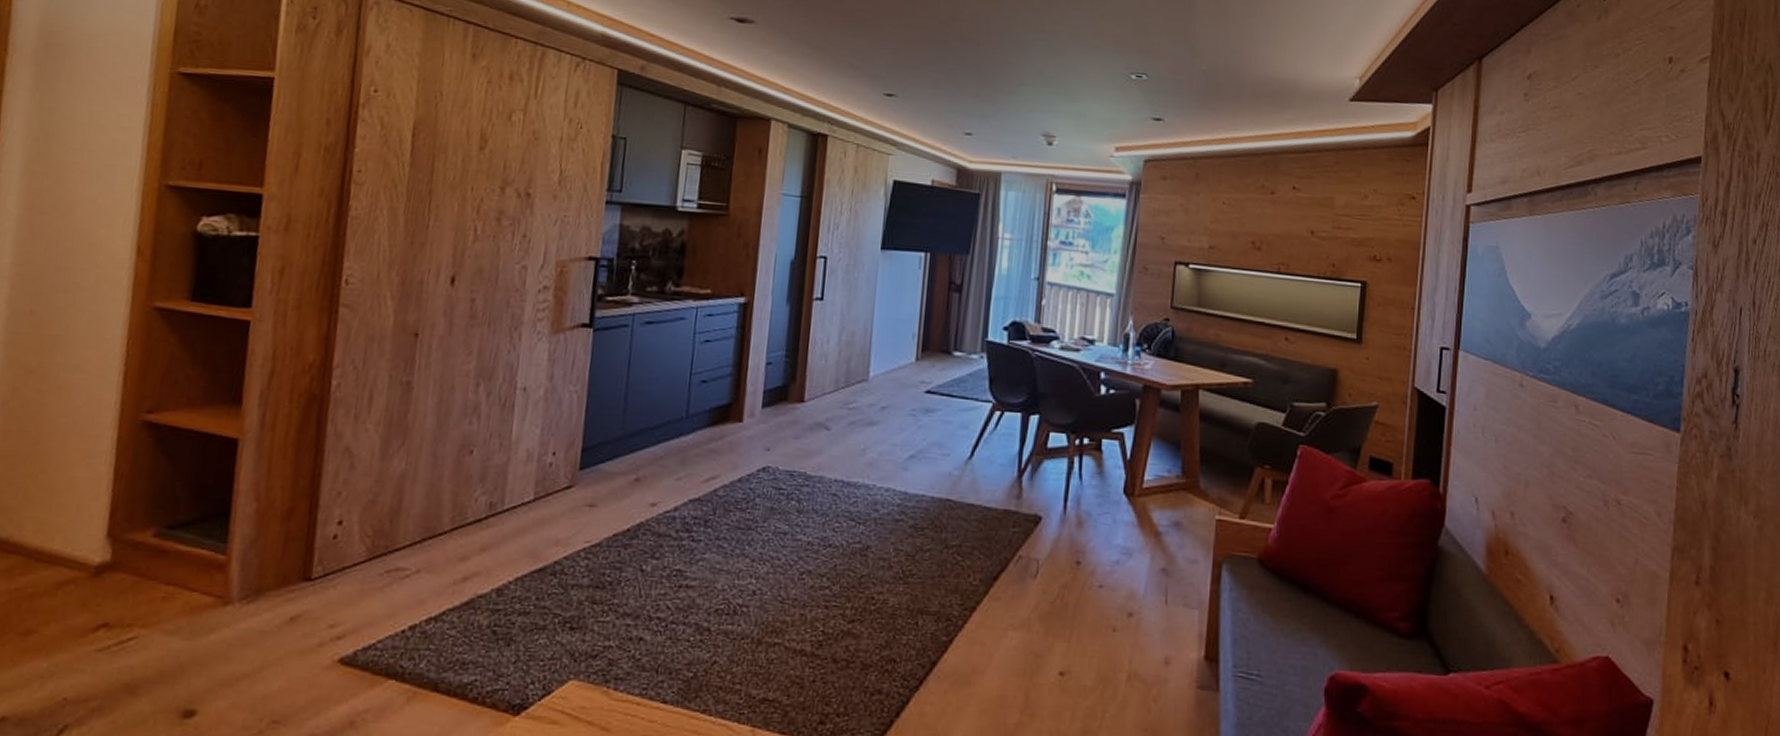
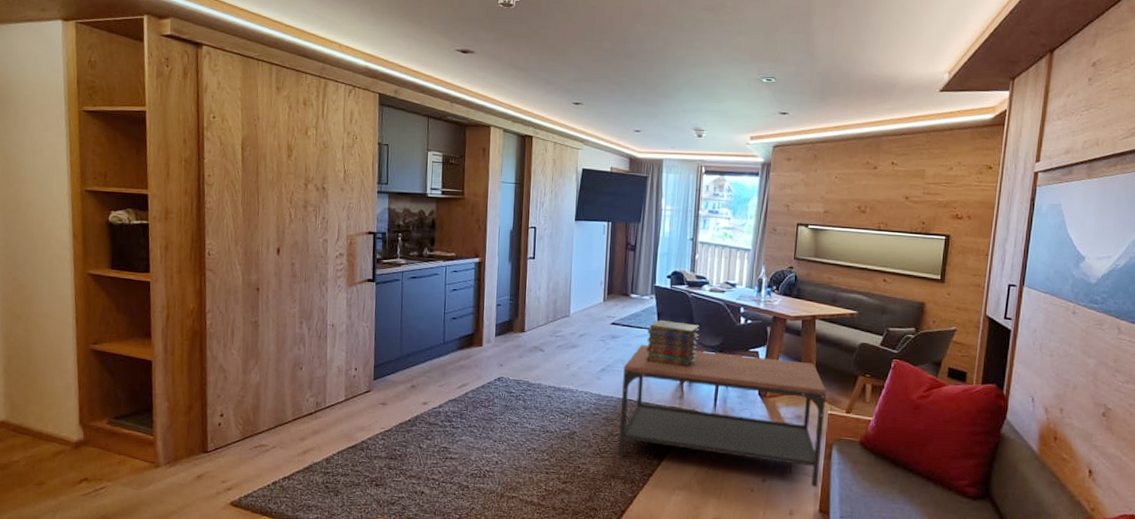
coffee table: none [929,422,1213,625] -> present [618,345,826,488]
book stack: none [972,387,1046,455] -> present [646,319,700,368]

